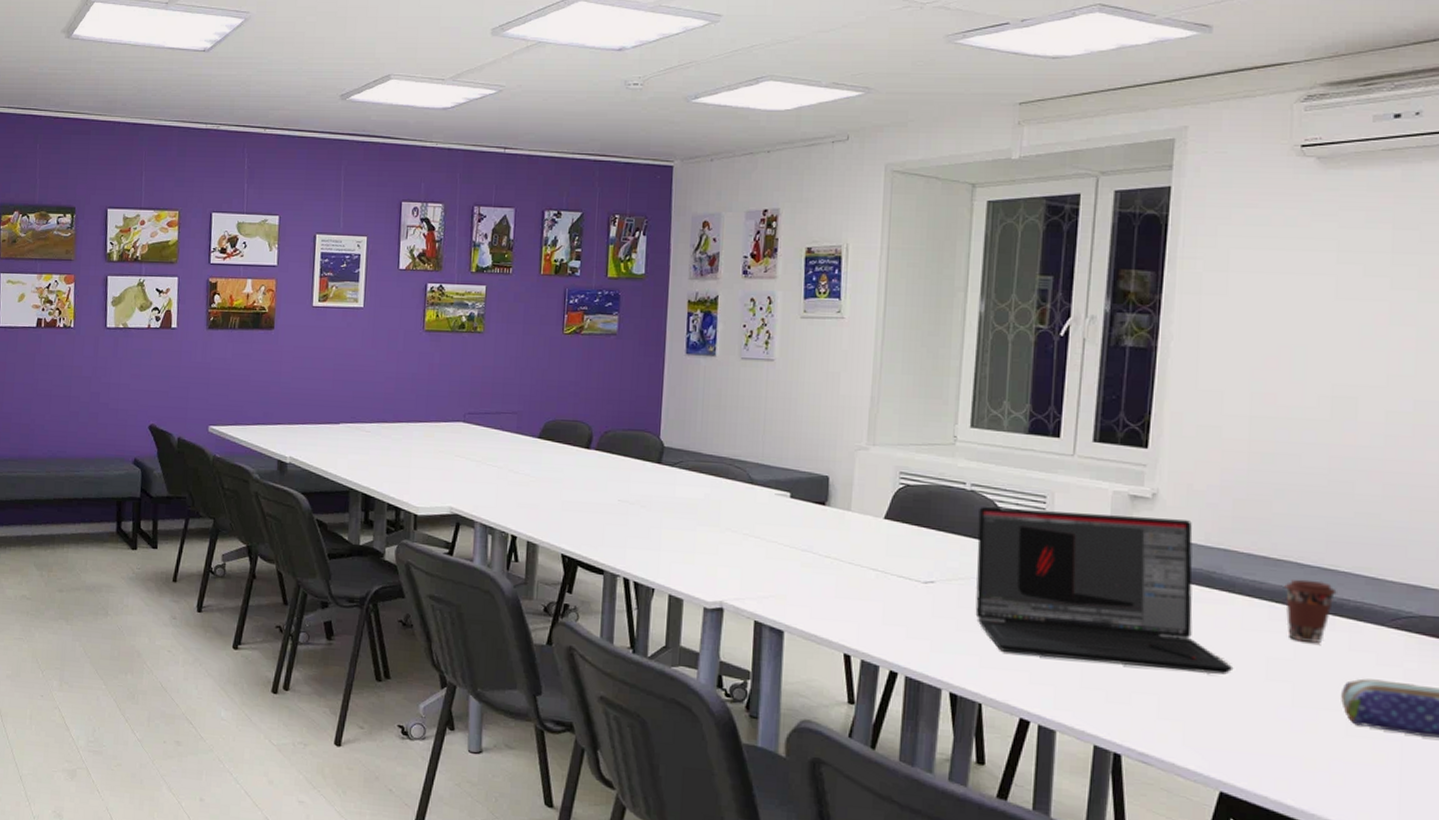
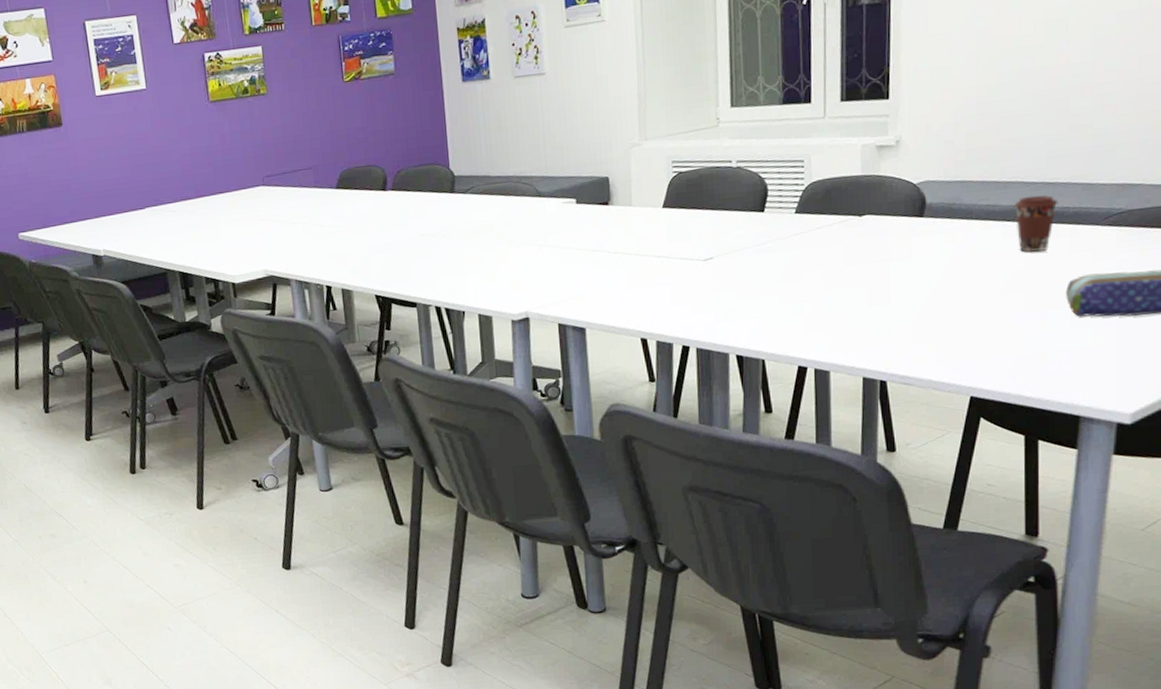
laptop: present [975,507,1234,675] -> none [746,160,976,311]

